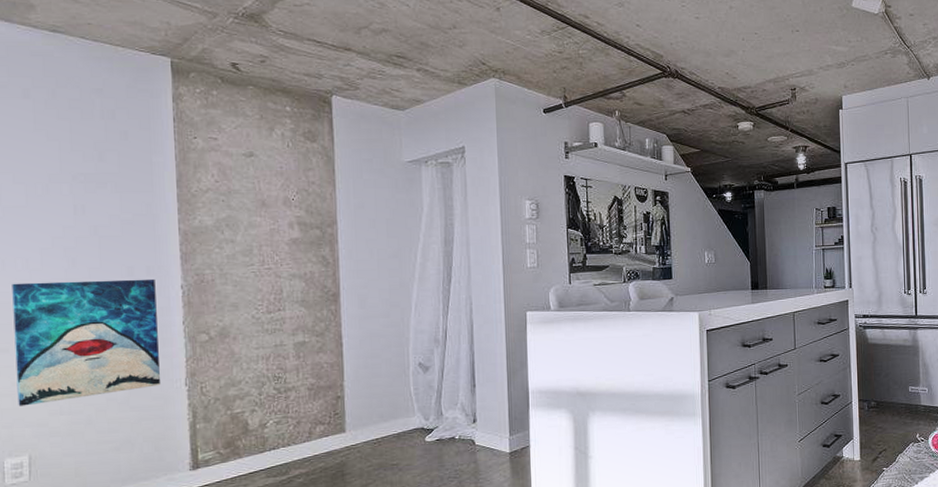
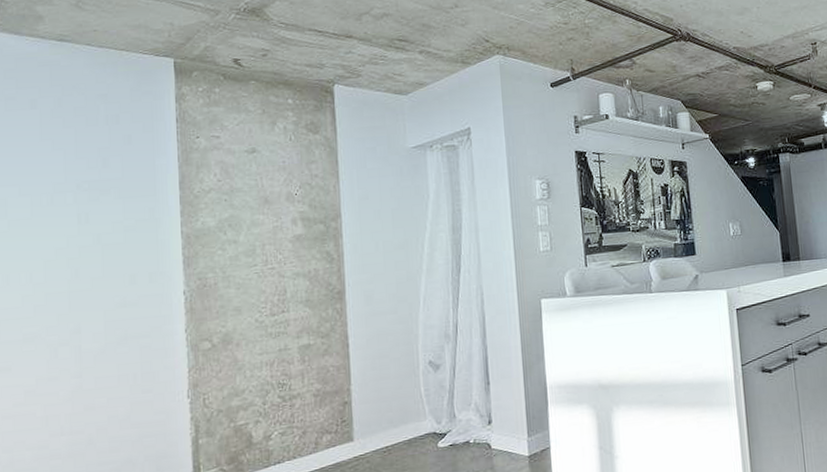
wall art: present [12,278,161,406] -> none [15,286,163,428]

